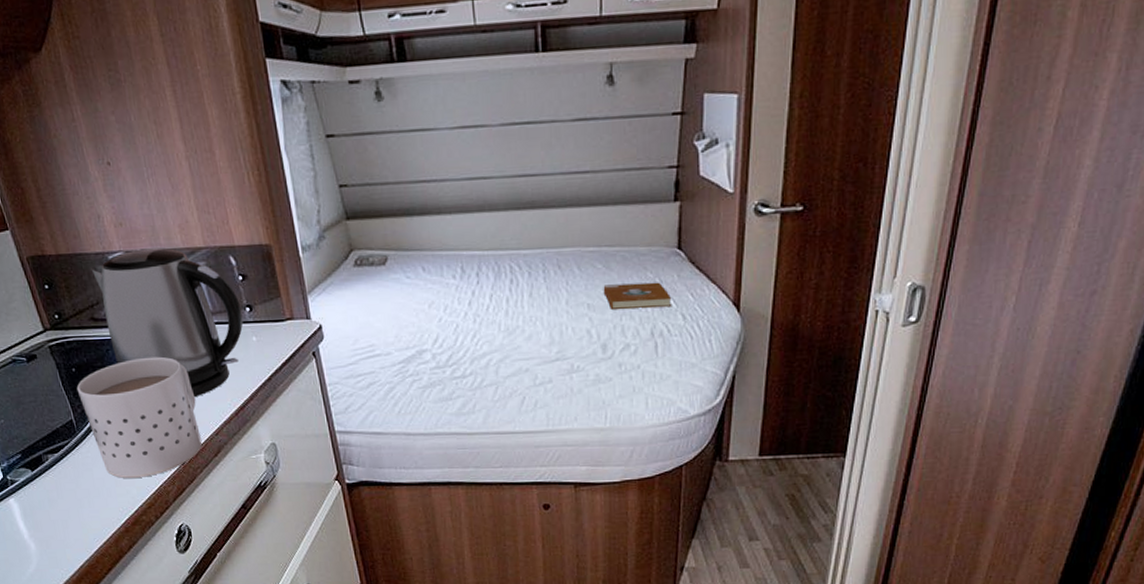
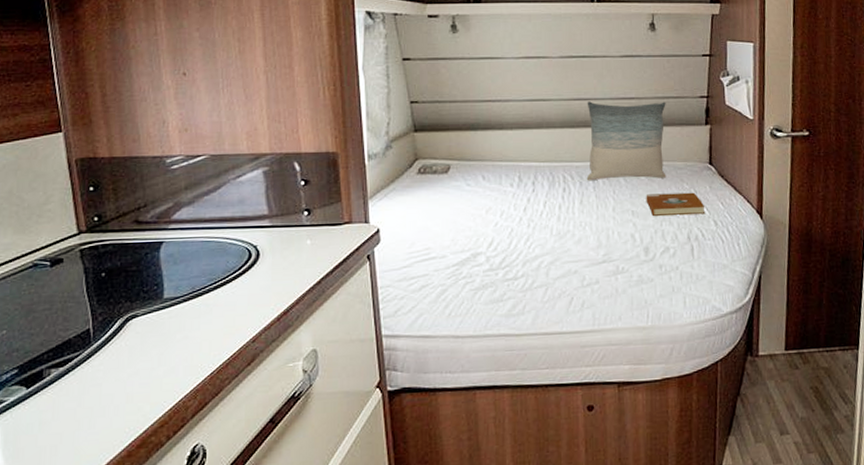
mug: present [76,356,203,478] -> none [102,260,236,393]
kettle: present [91,248,244,398] -> none [145,153,300,303]
pillow: none [533,175,627,271] -> present [586,101,666,181]

